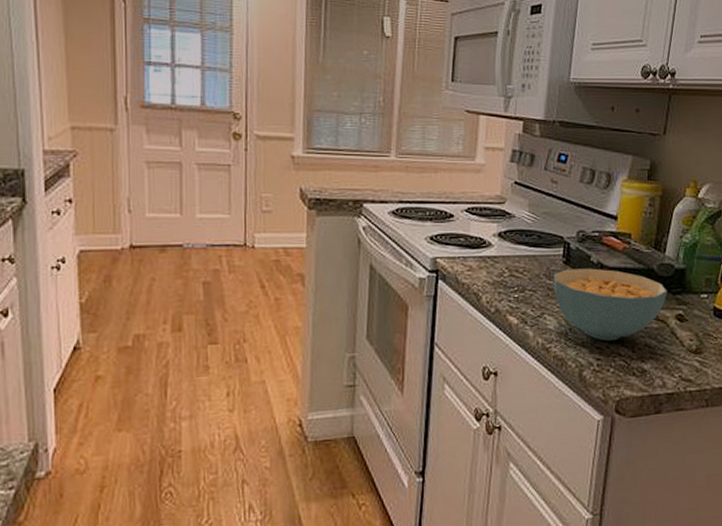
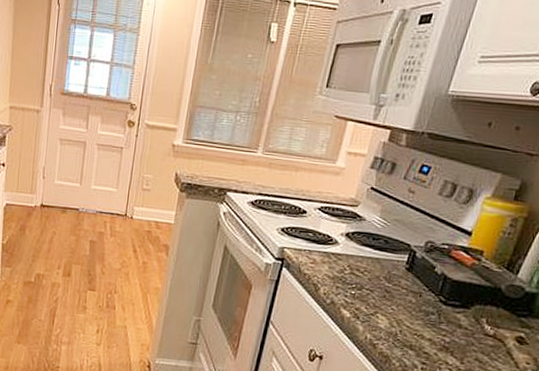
cereal bowl: present [553,268,668,341] -> none [391,275,512,350]

